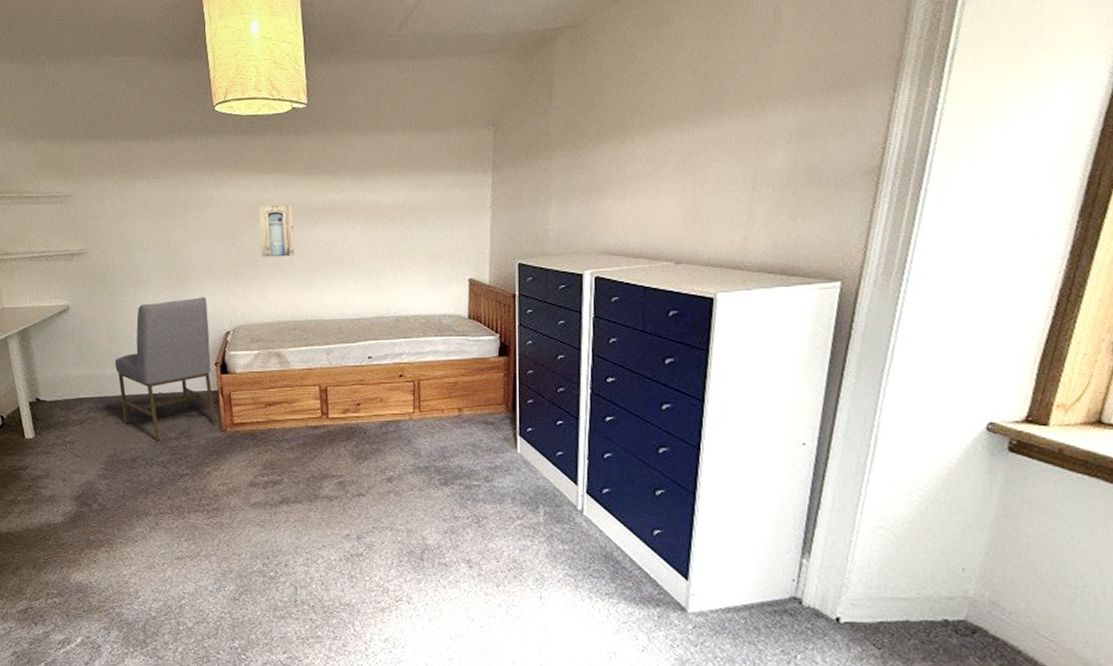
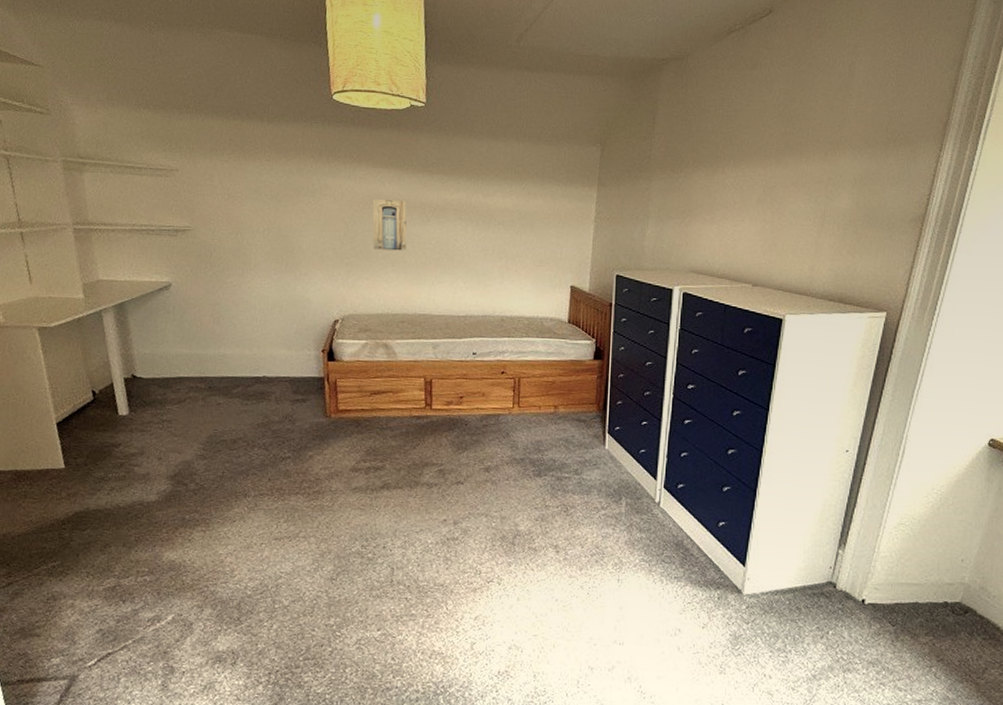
chair: present [114,297,217,440] -> none [217,284,321,422]

